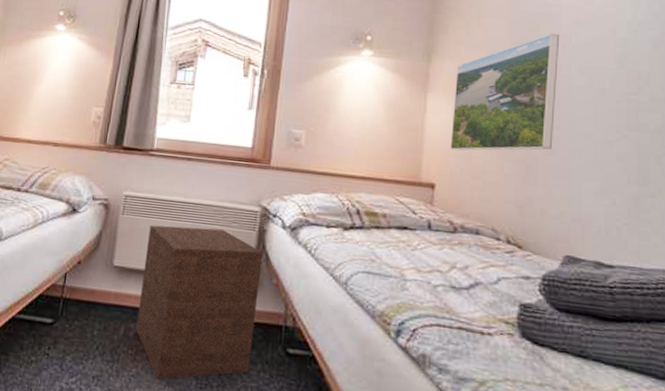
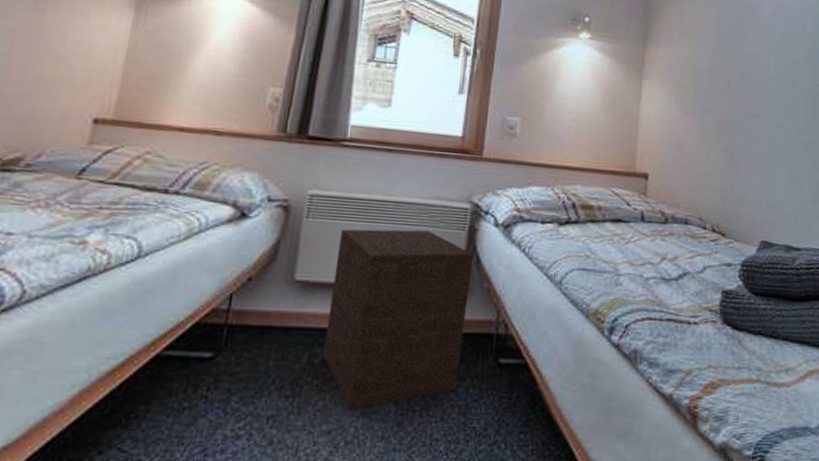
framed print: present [450,33,560,151] -> none [663,24,761,140]

